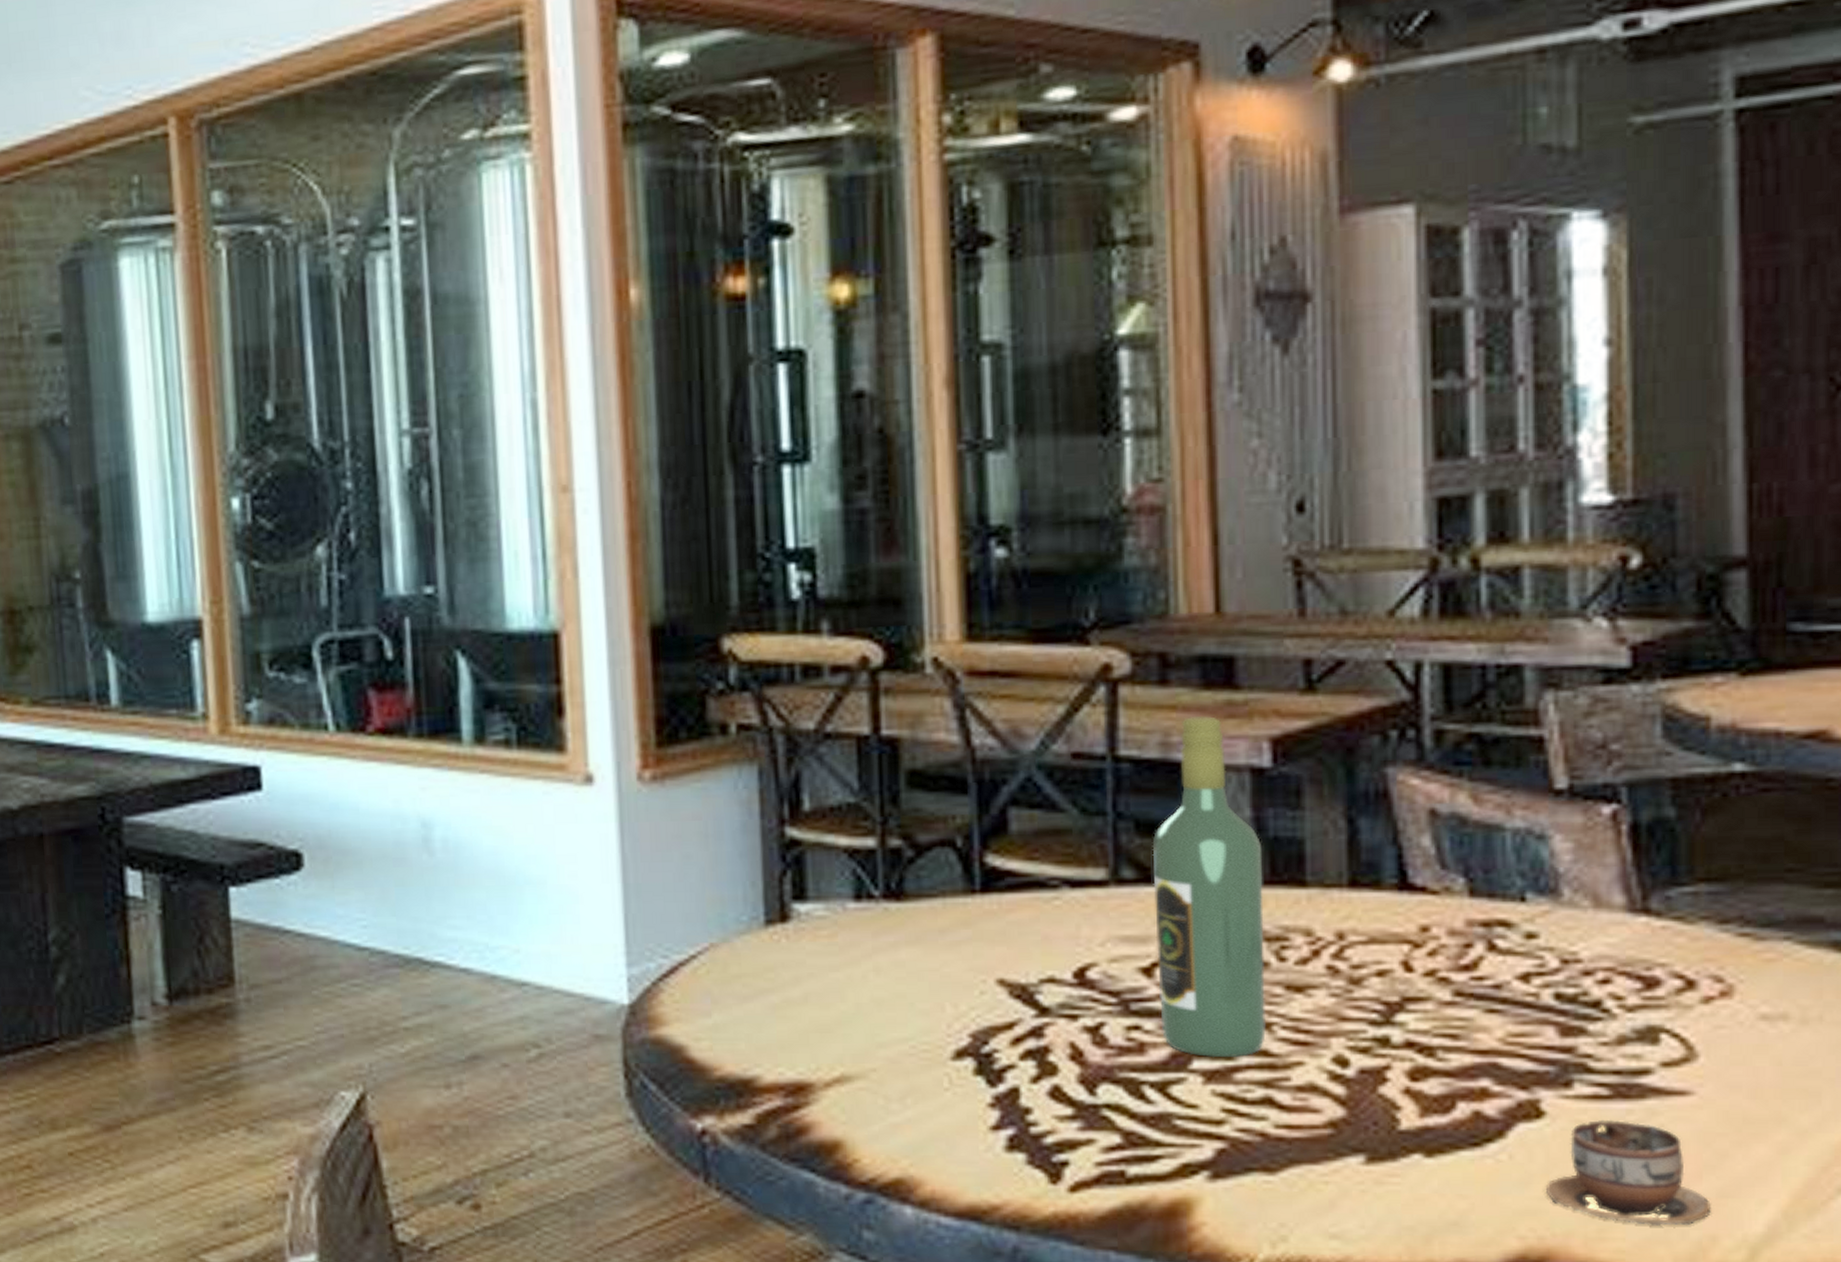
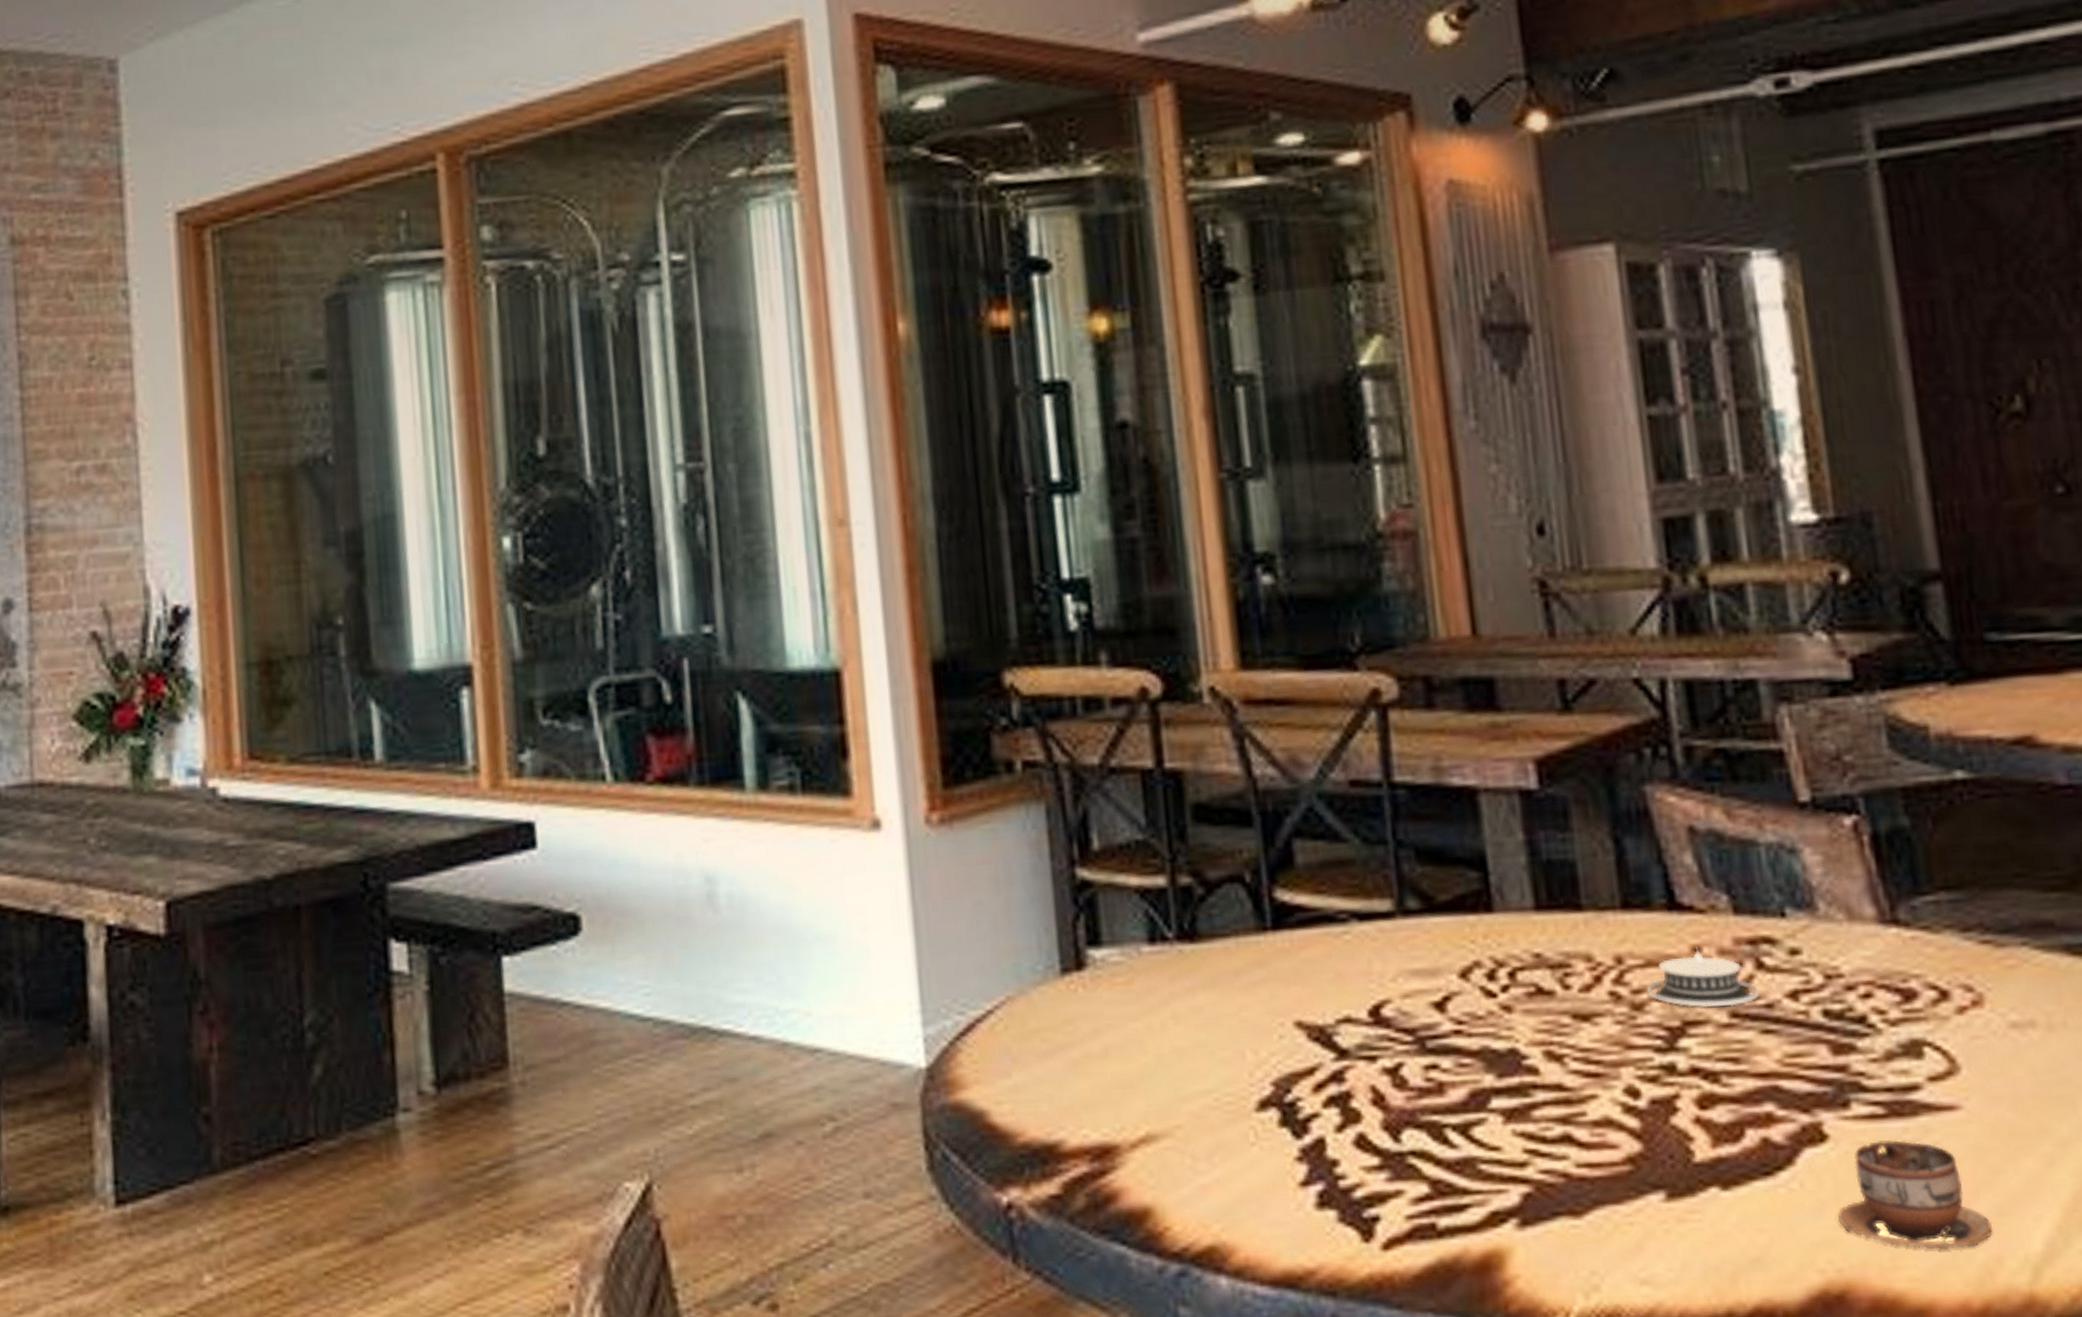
wine bottle: present [1152,716,1266,1058] -> none [1433,739,1559,1095]
architectural model: none [1368,927,1487,985] -> present [1647,947,1759,1007]

